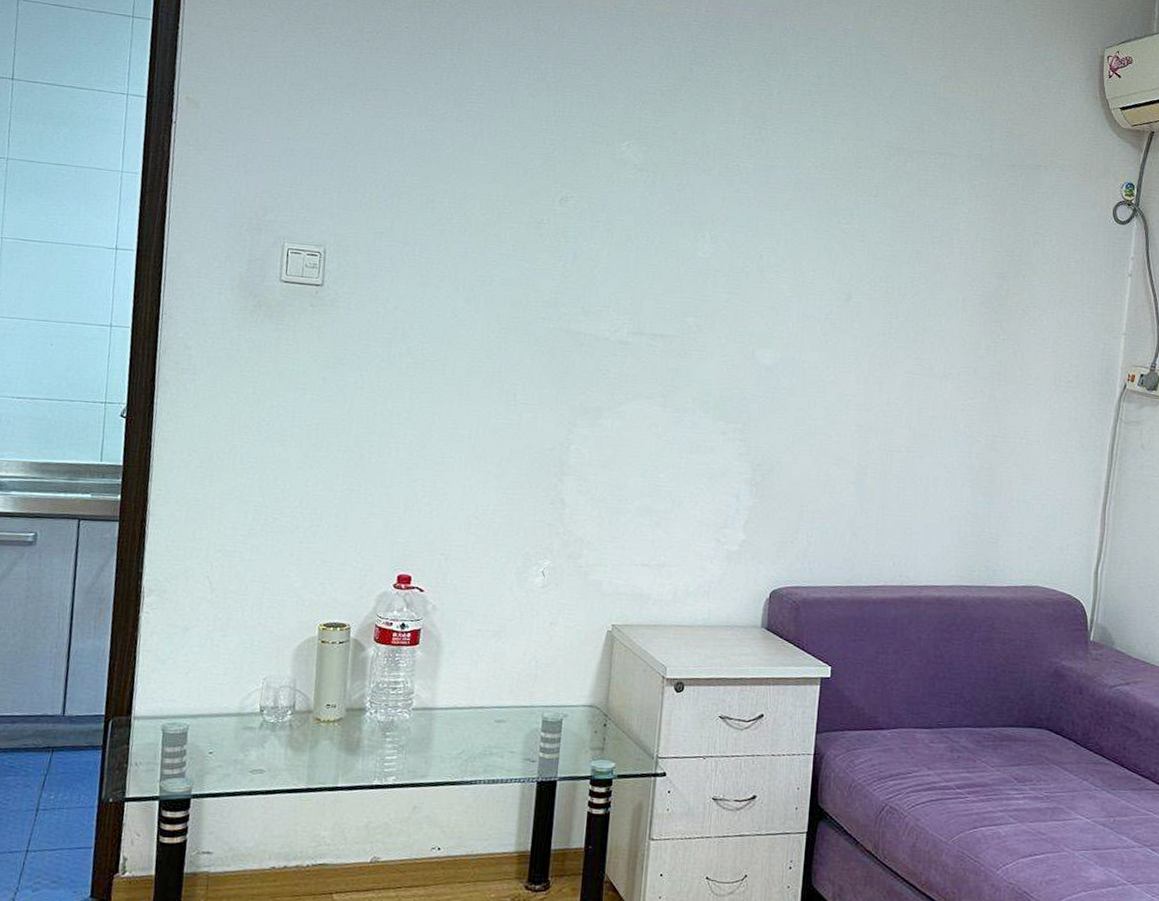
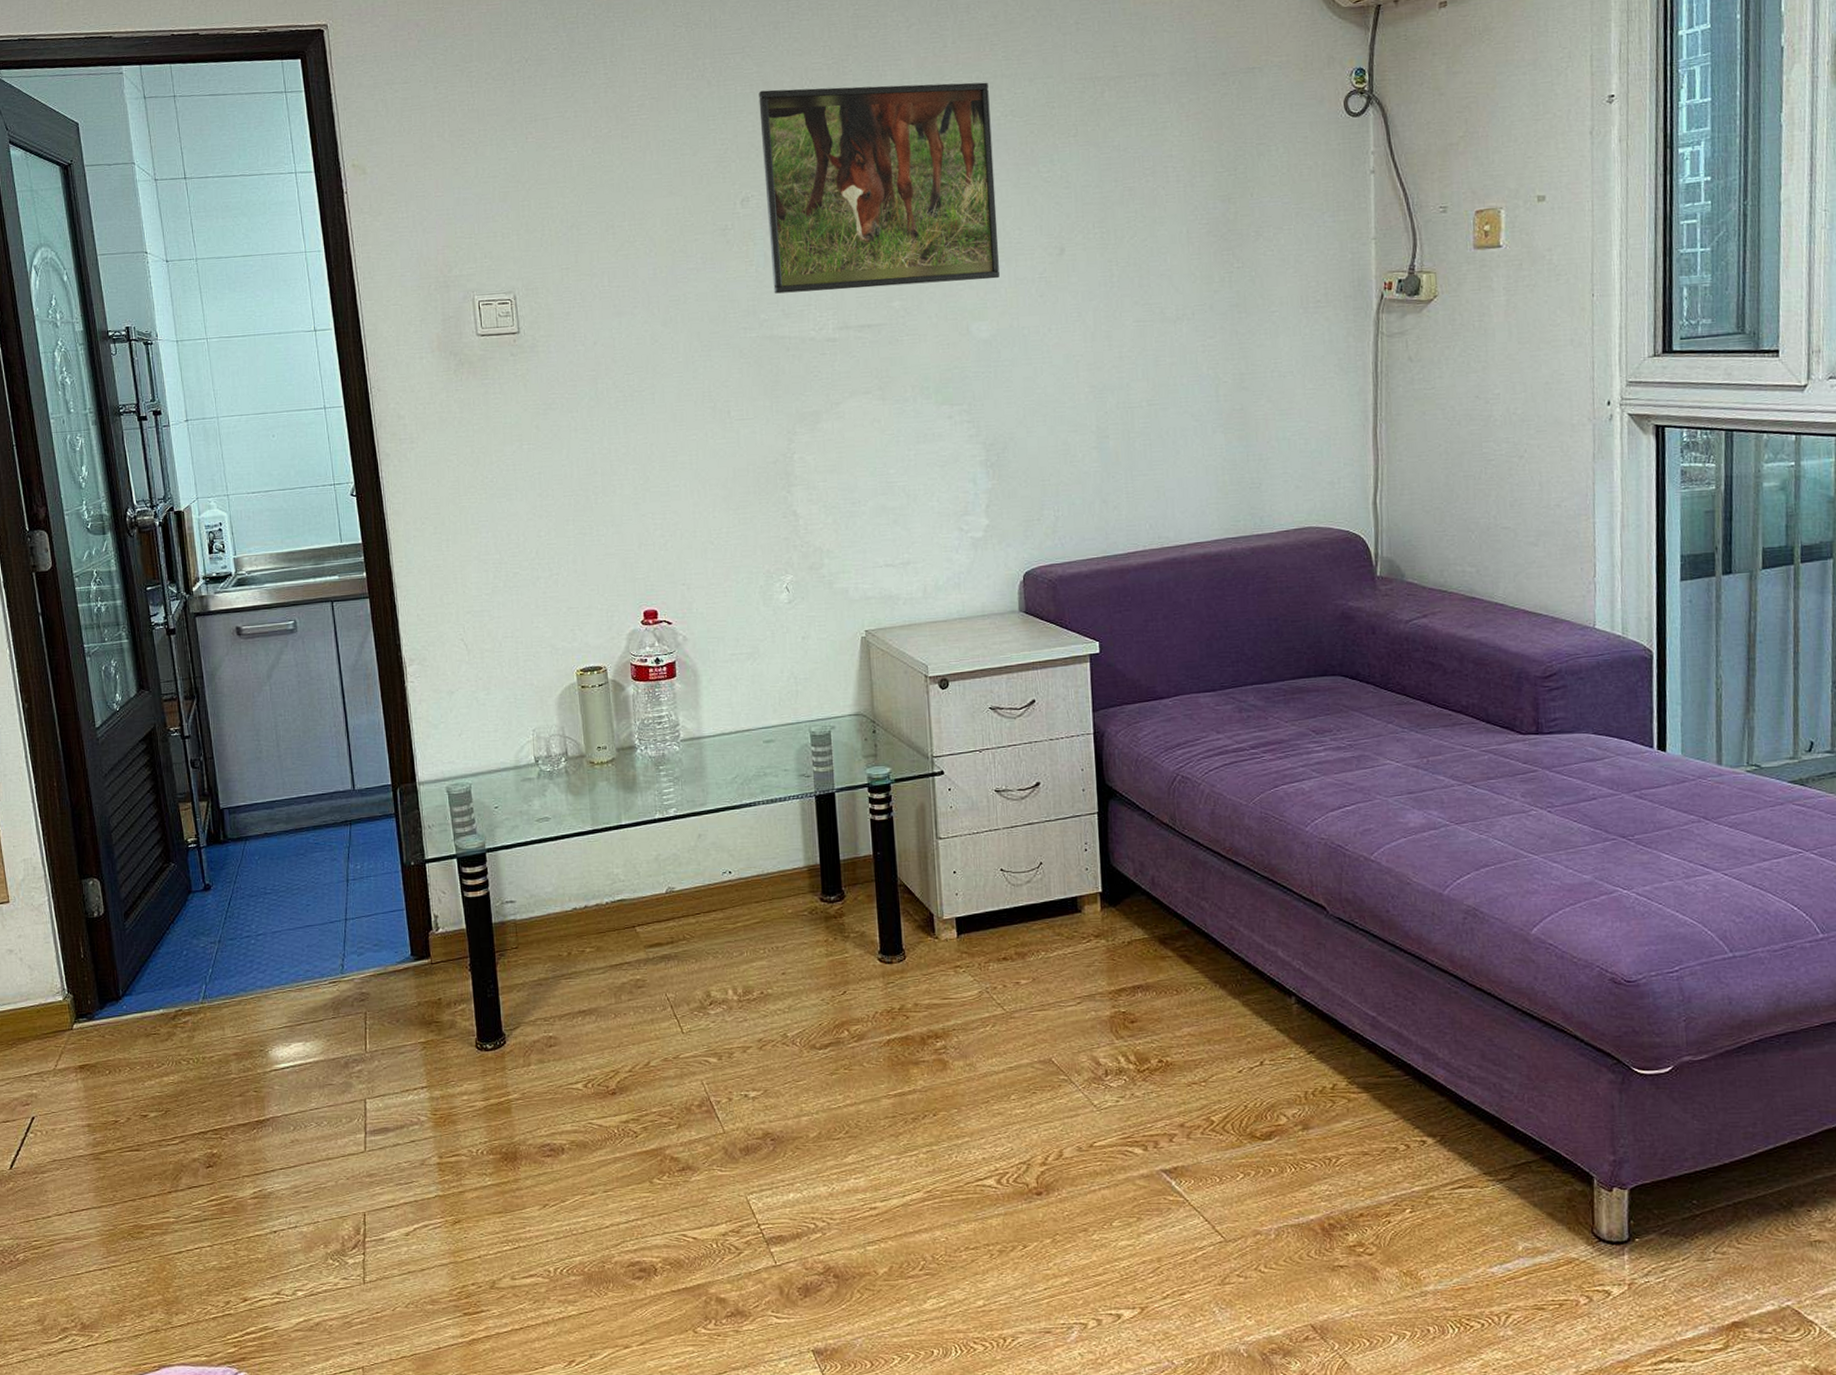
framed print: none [577,102,805,312] -> present [758,82,1000,294]

